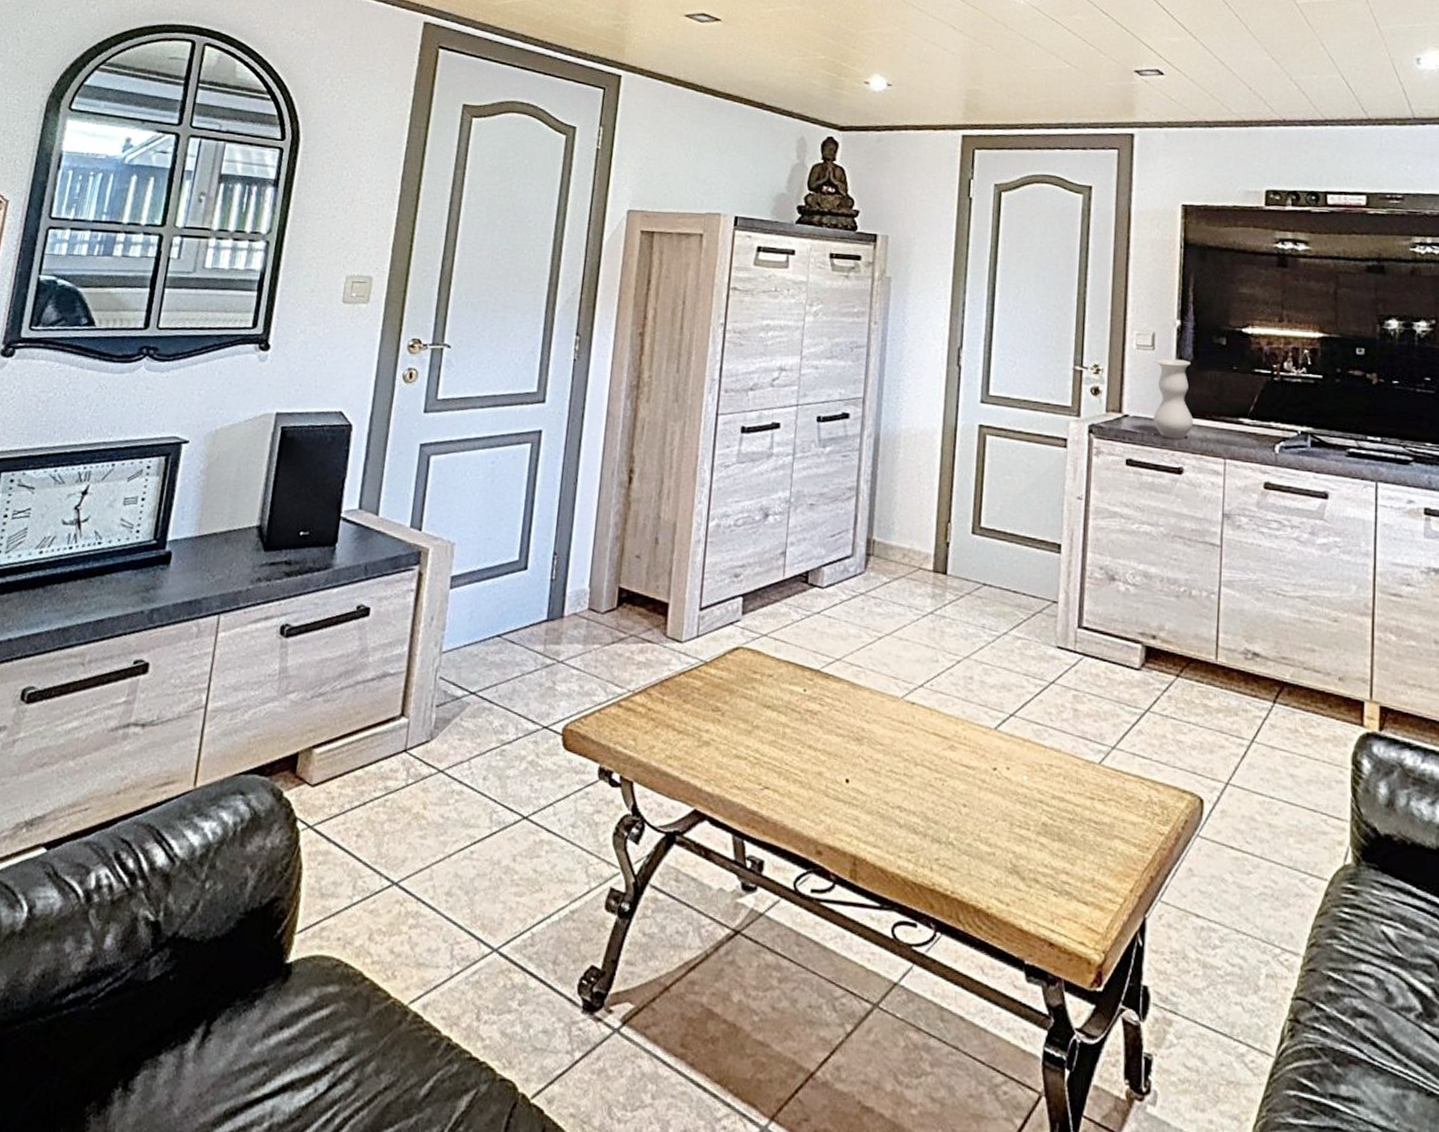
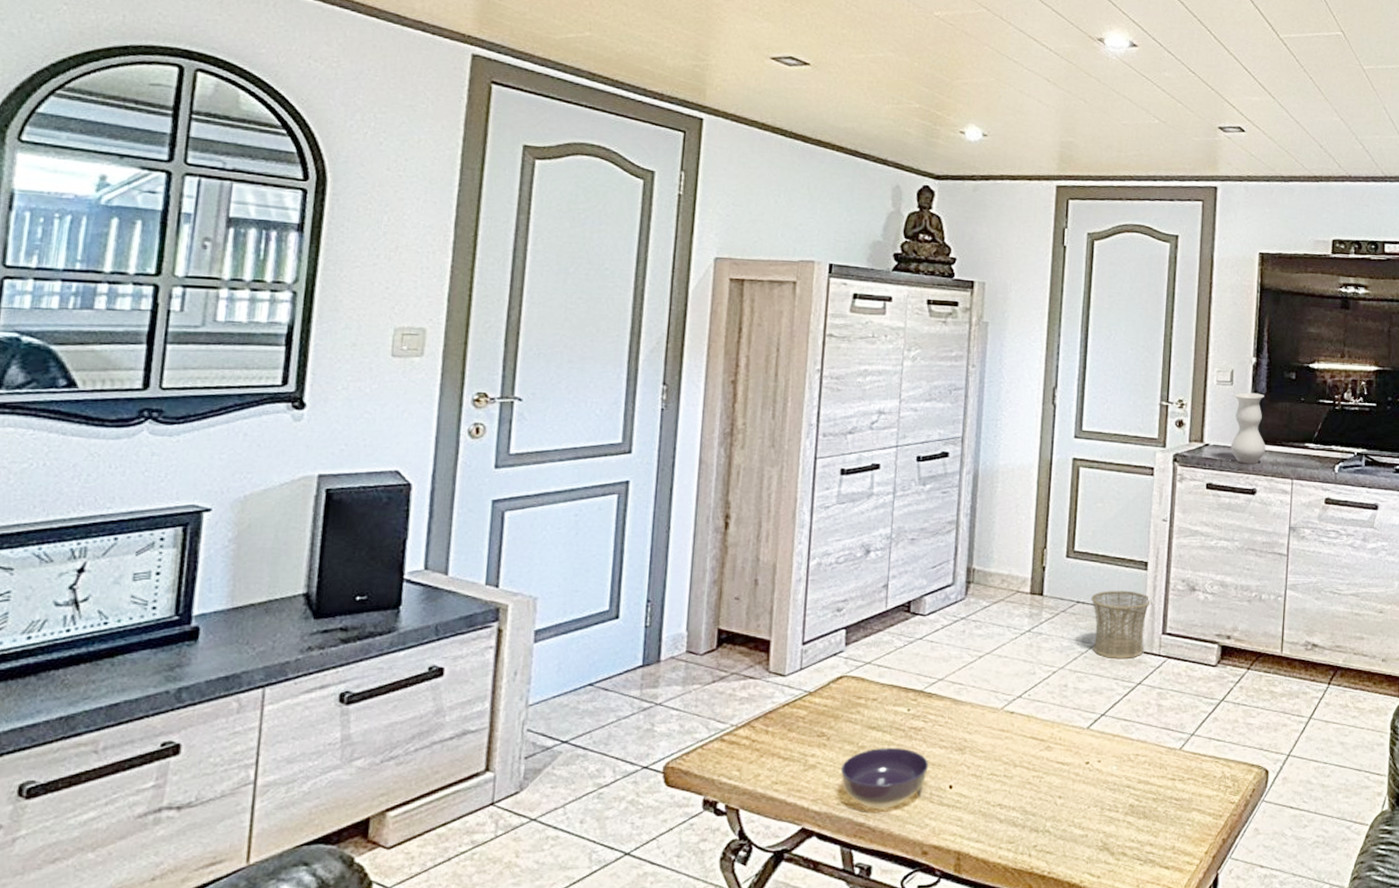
bowl: none [734,729,825,798] -> present [840,748,929,808]
basket: none [999,573,1066,654] -> present [1091,590,1152,660]

